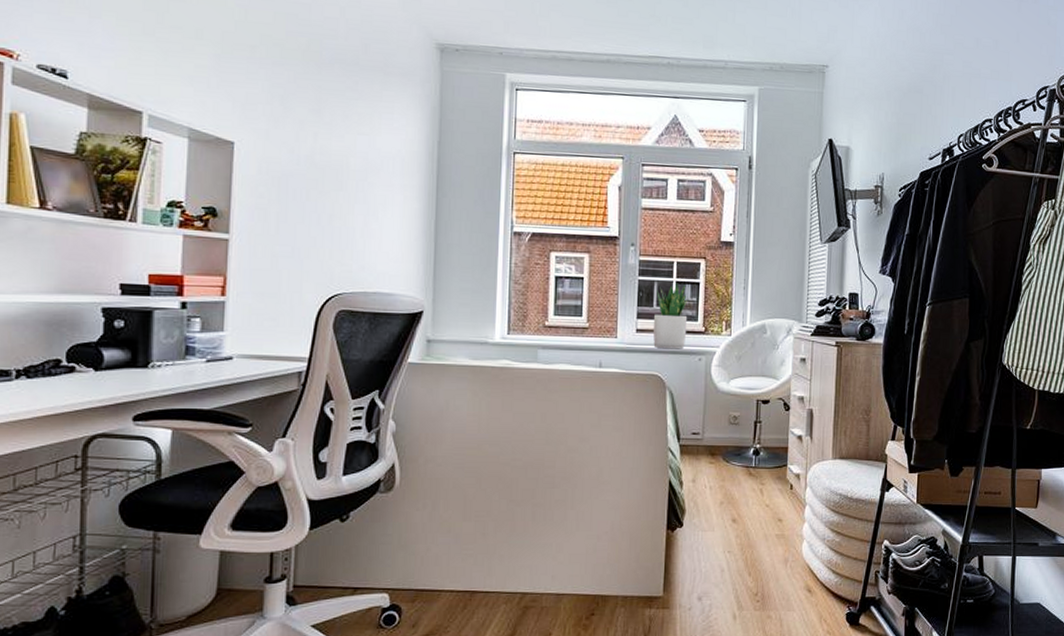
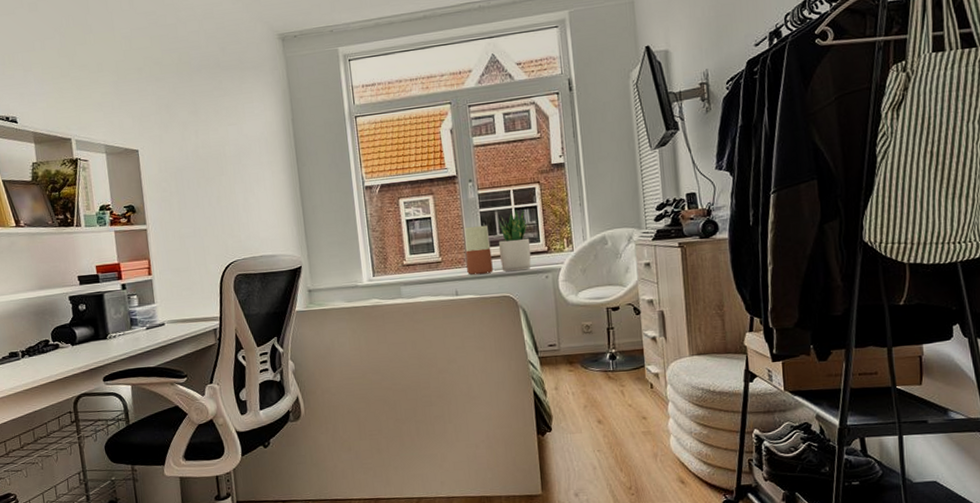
vase: none [615,294,645,347] -> present [464,225,493,275]

